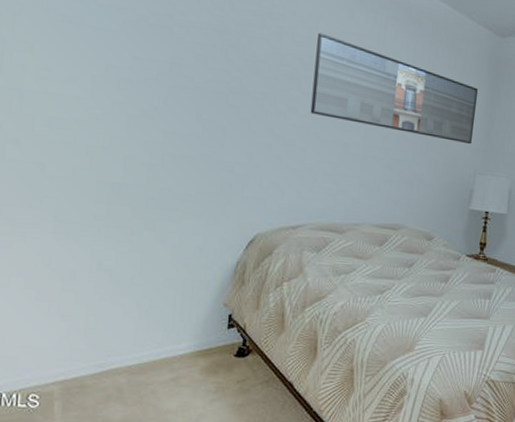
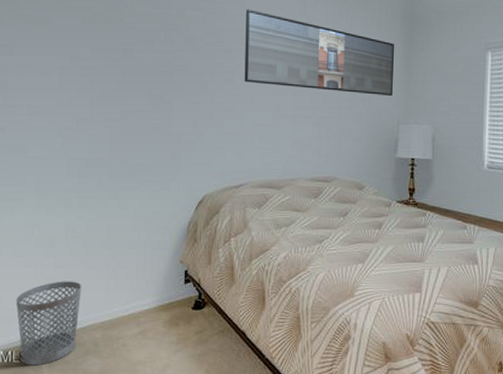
wastebasket: none [24,318,107,411] -> present [15,281,82,366]

